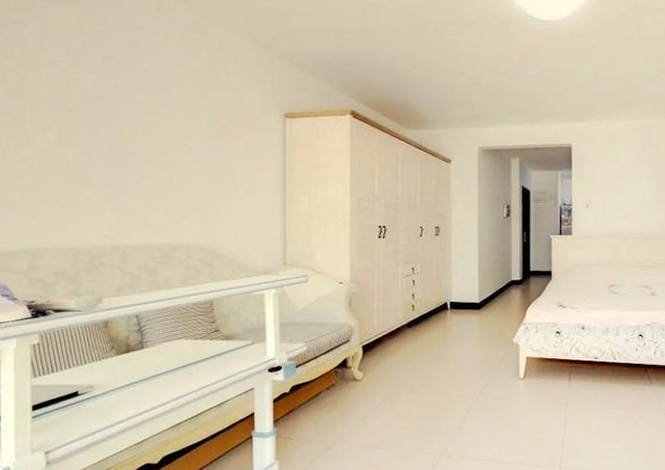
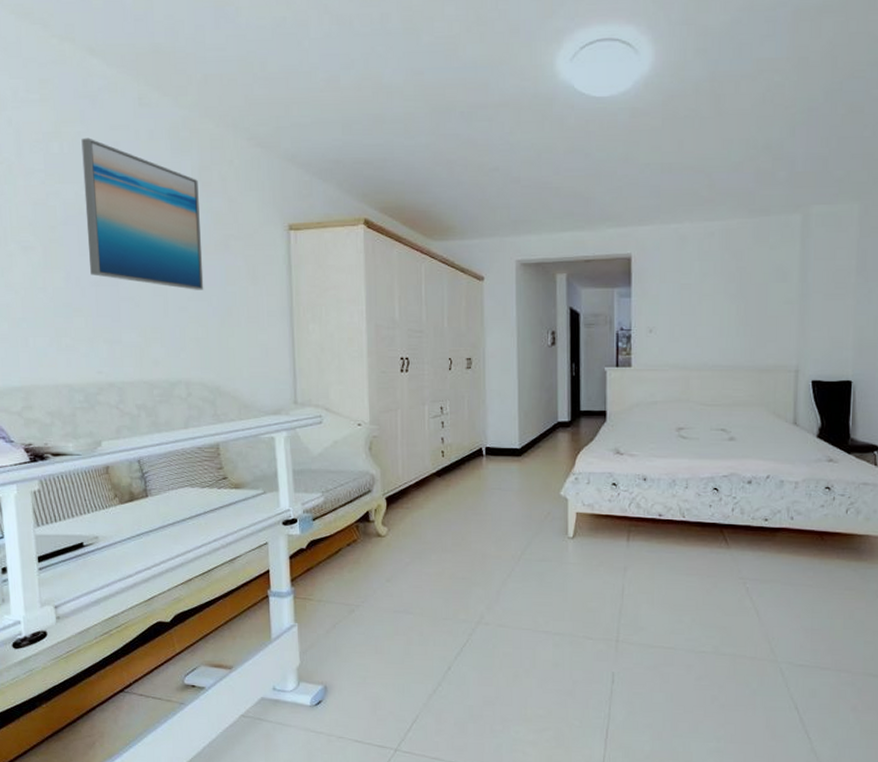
wall art: none [102,35,207,166] -> present [81,137,204,290]

